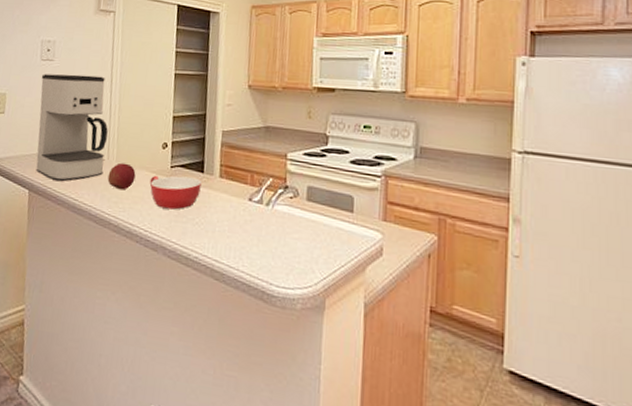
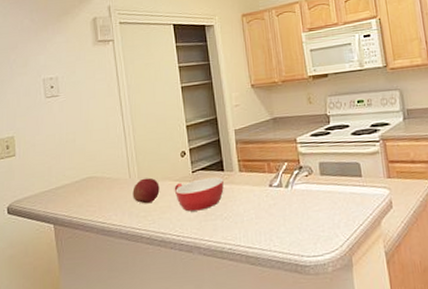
coffee maker: present [35,74,108,182] -> none [48,102,127,210]

